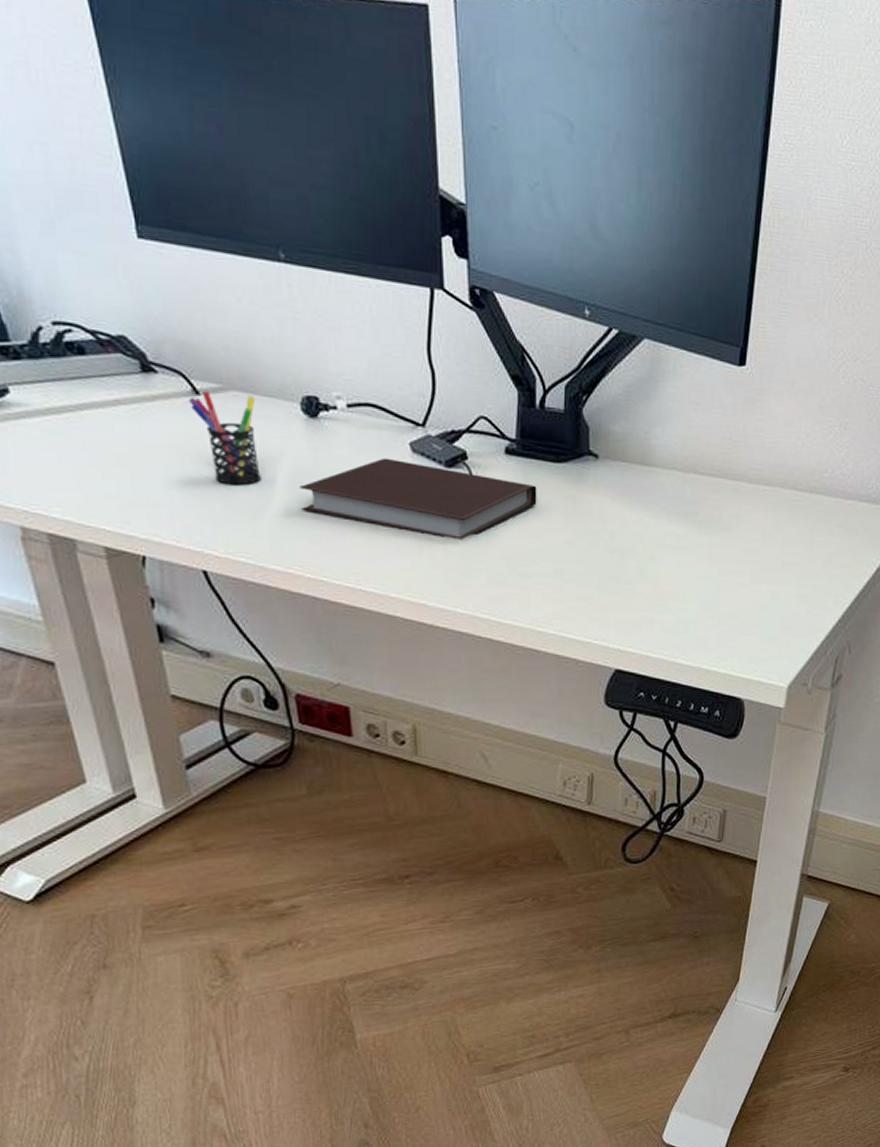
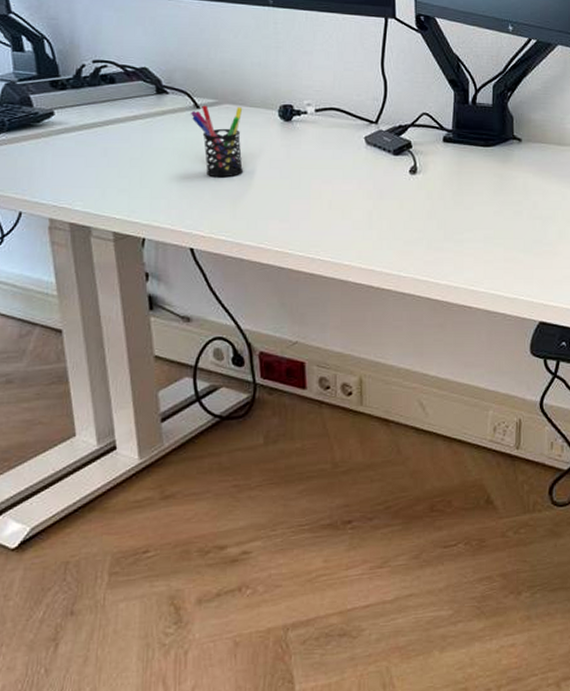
notebook: present [299,457,537,540] -> none [273,150,470,214]

